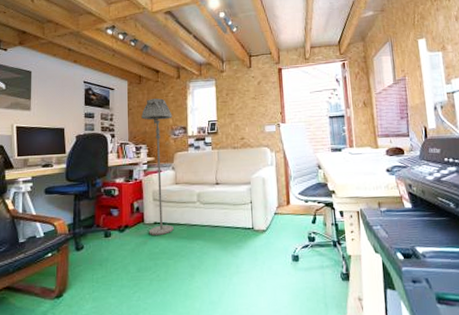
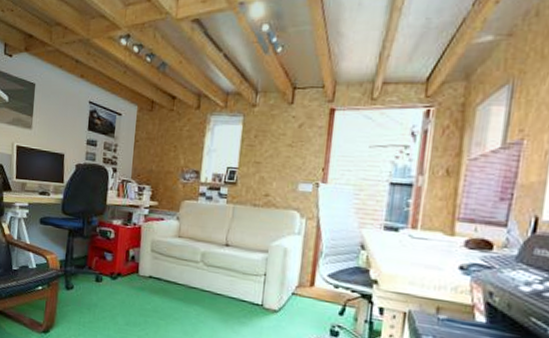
floor lamp: present [141,98,174,235] -> none [142,131,185,292]

